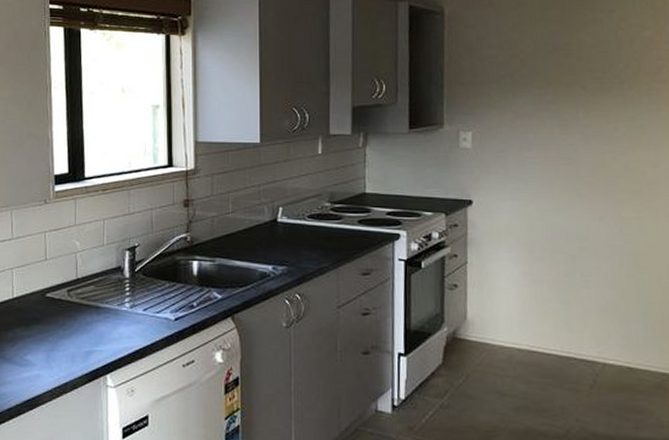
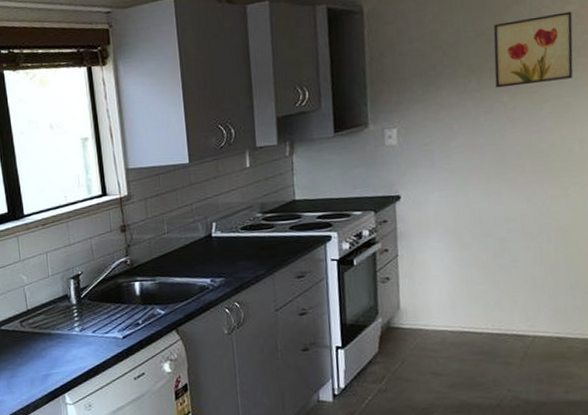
wall art: none [570,37,648,103] -> present [493,11,573,88]

